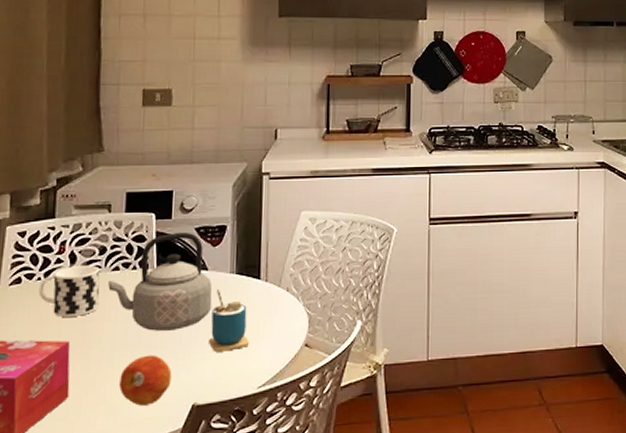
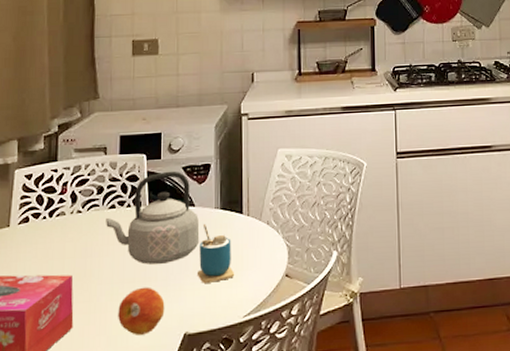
cup: present [38,266,100,317] -> none [44,204,99,253]

